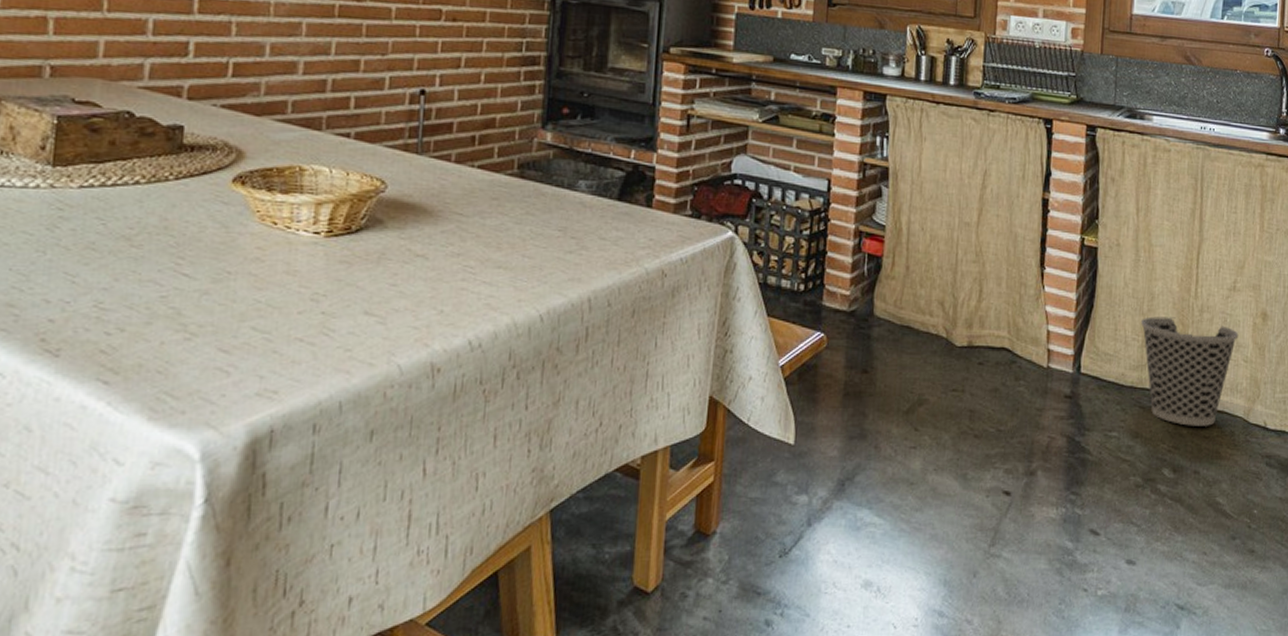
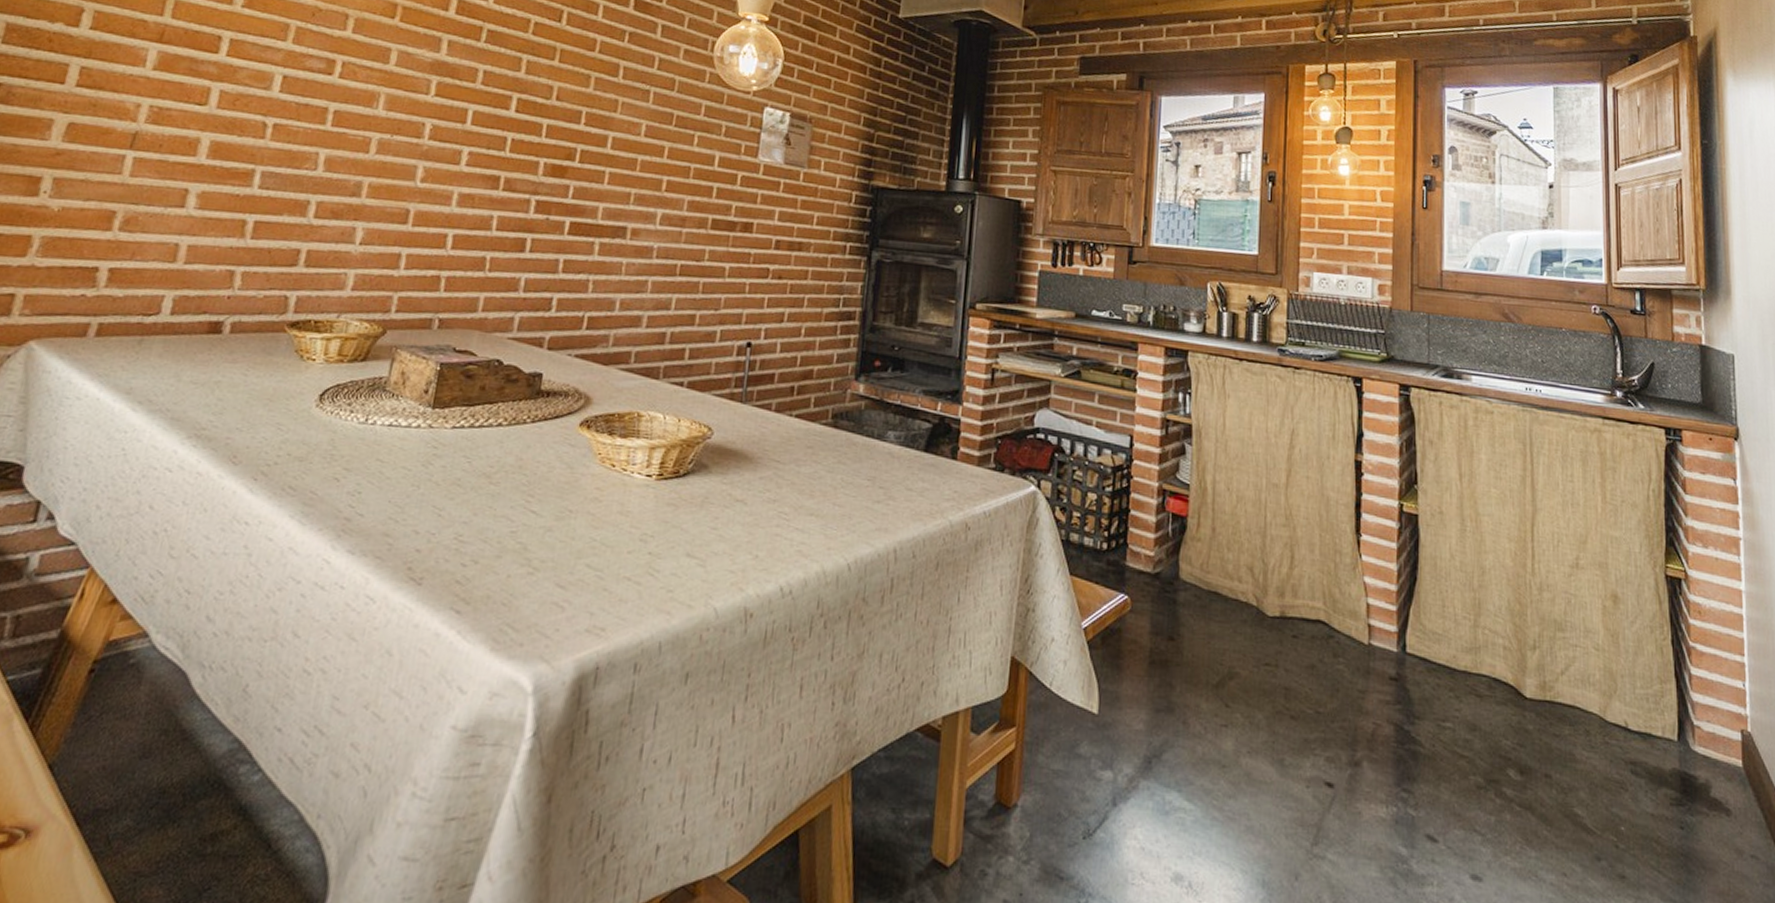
wastebasket: present [1141,316,1239,426] -> none [1472,593,1586,722]

